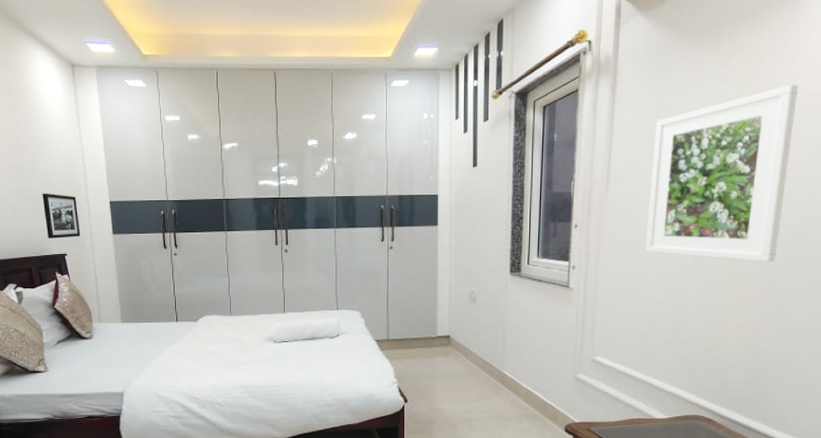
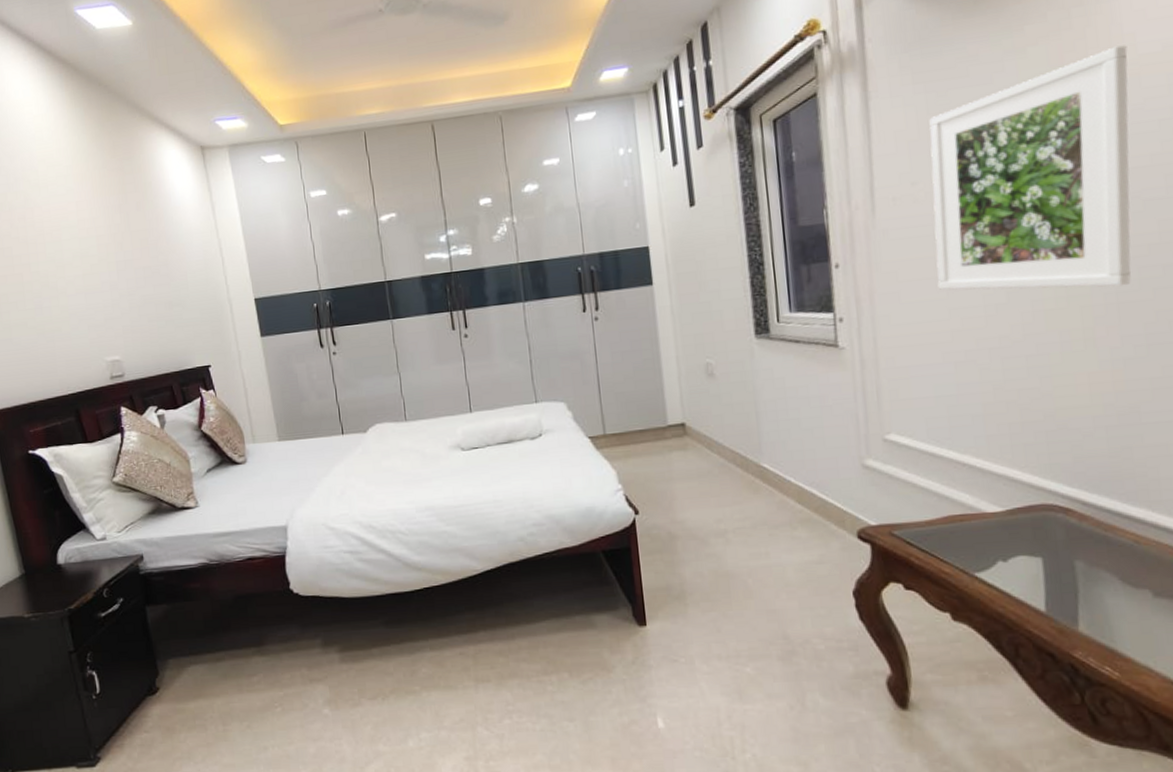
picture frame: present [42,193,81,239] -> none [178,296,225,349]

